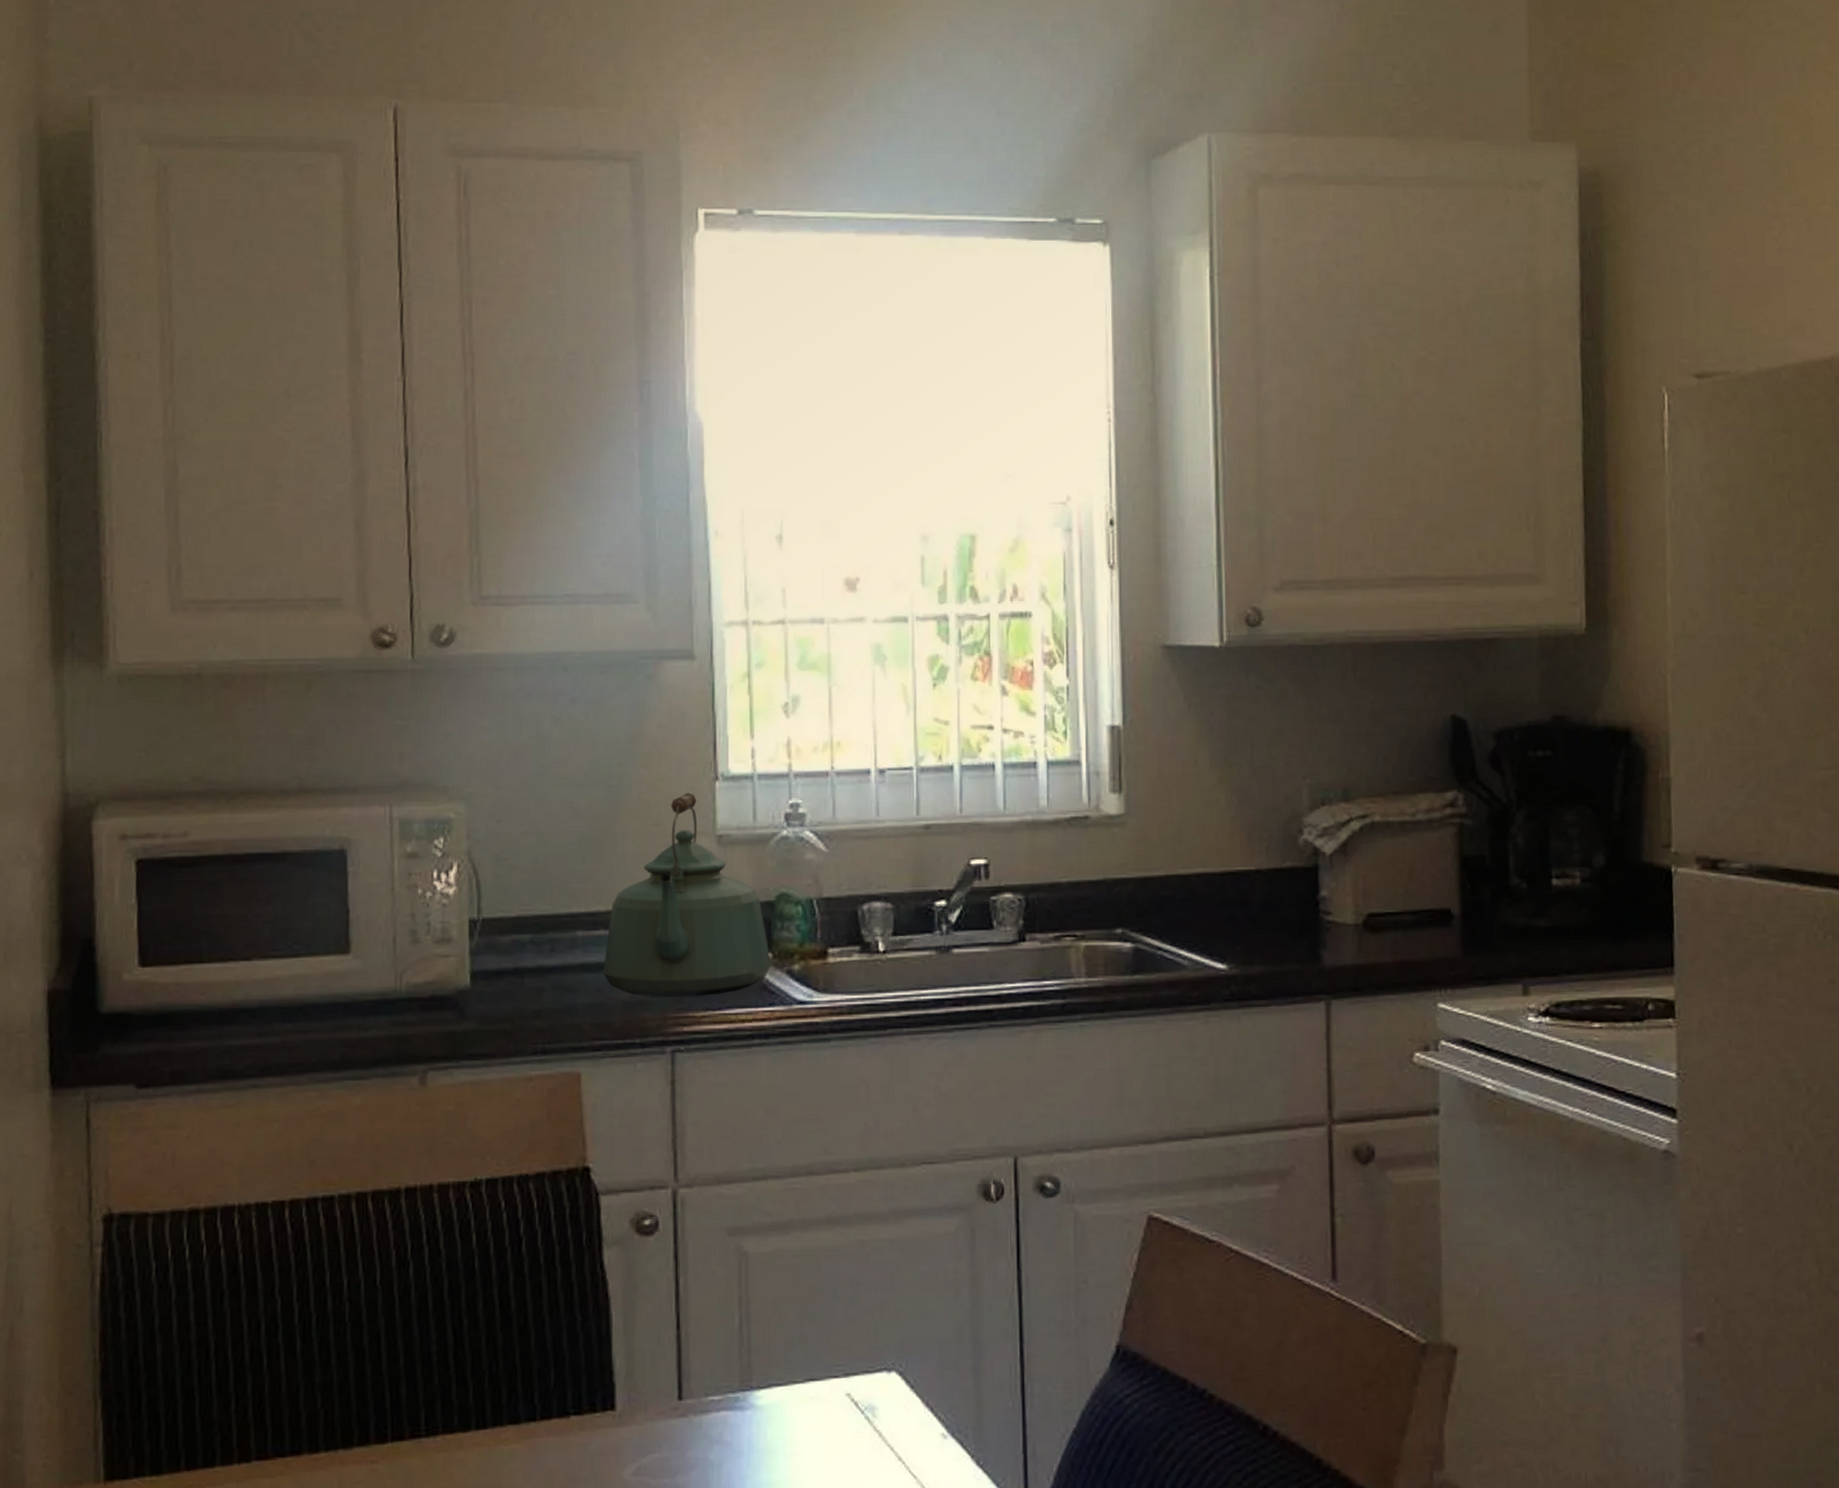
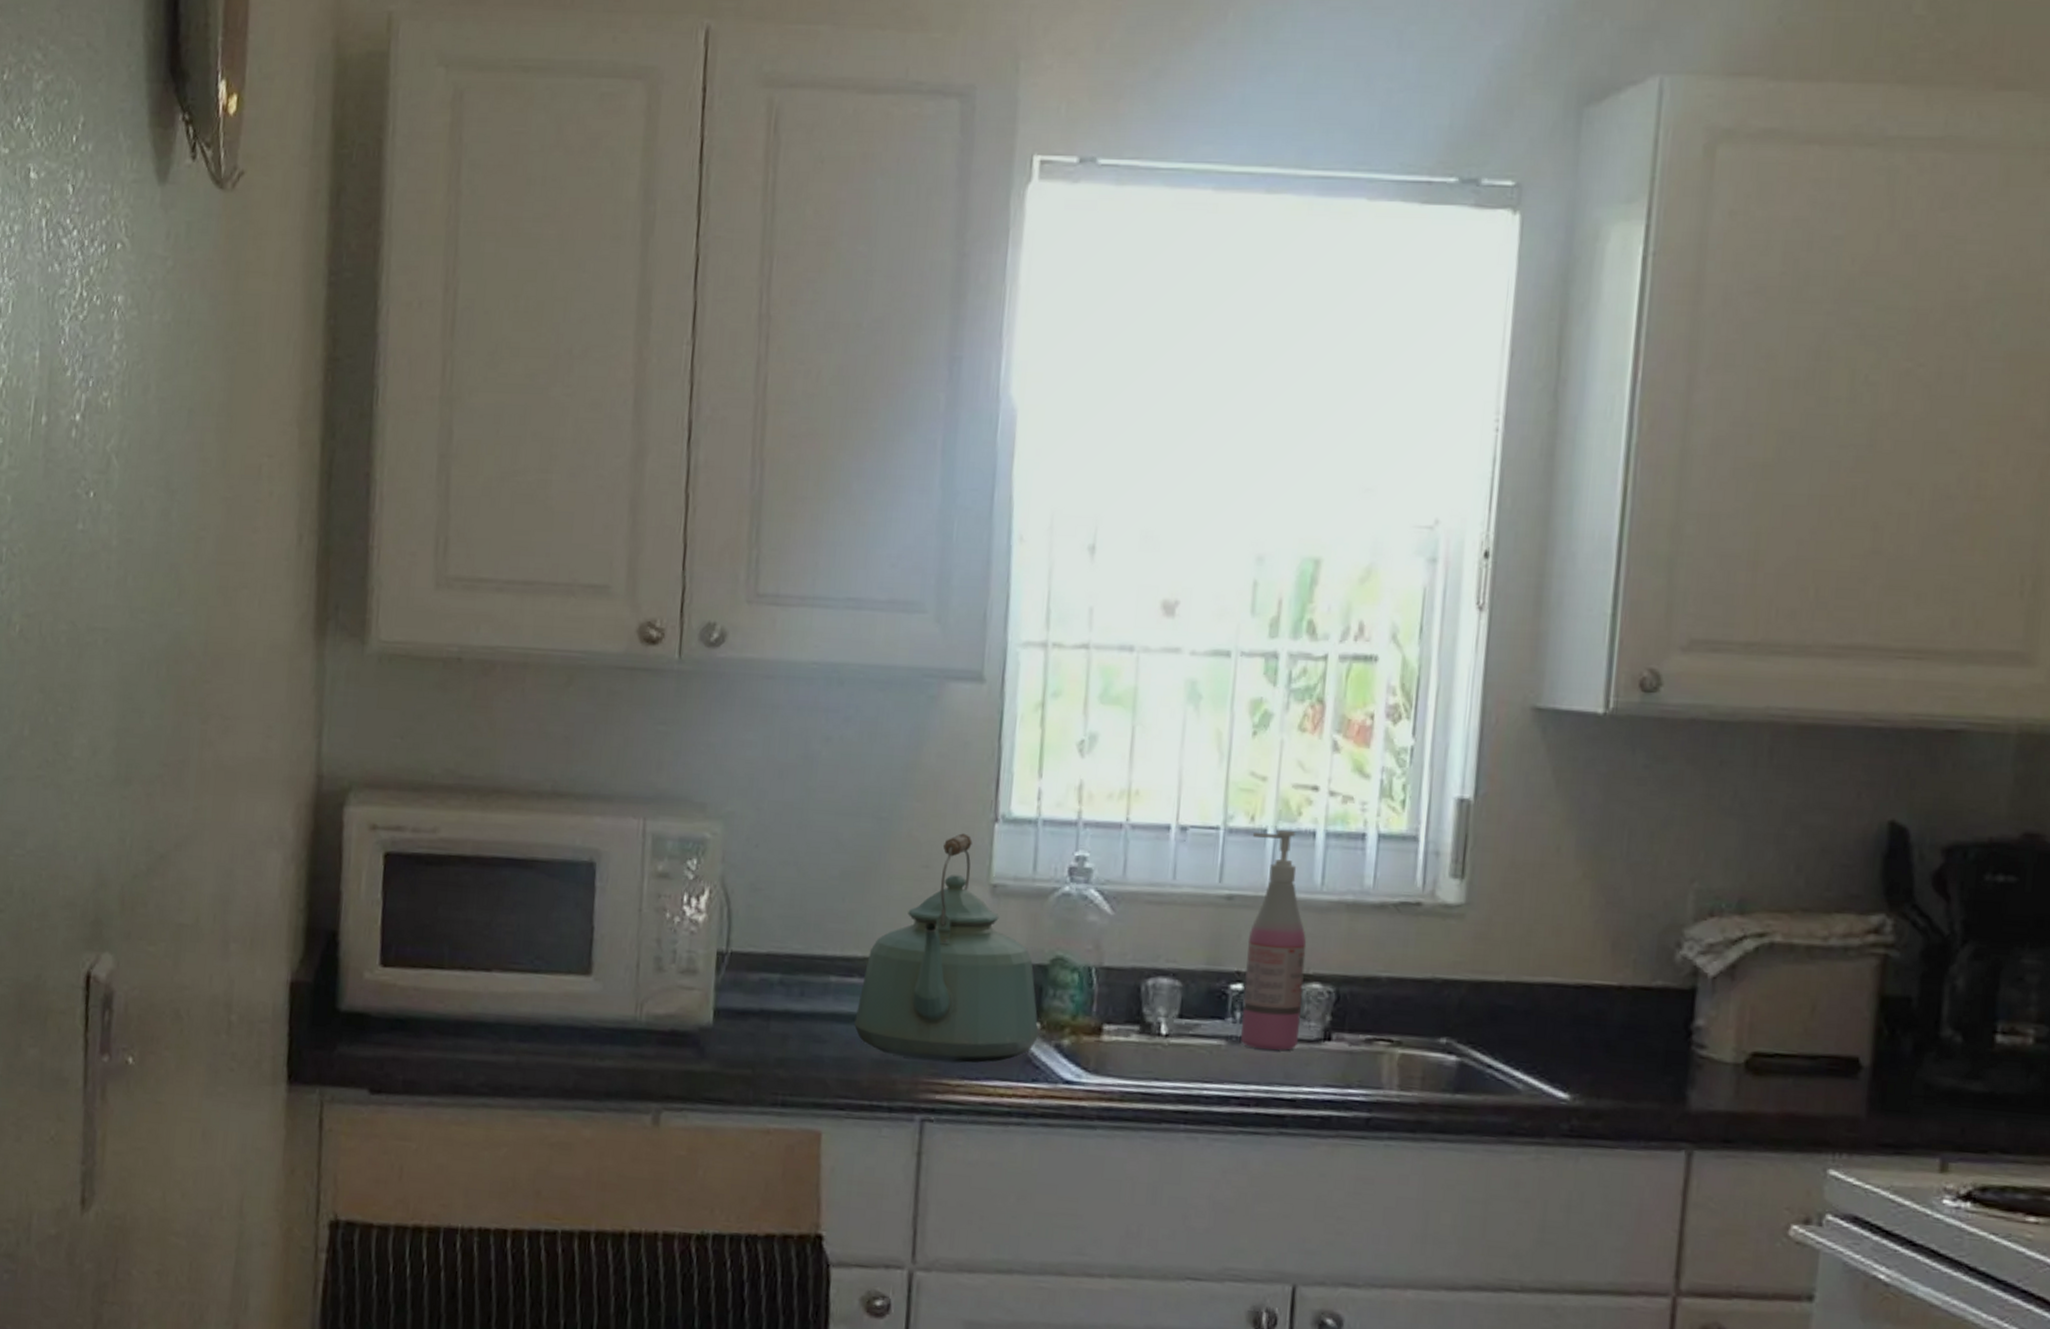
soap dispenser: none [941,764,998,954] -> present [1241,829,1307,1050]

